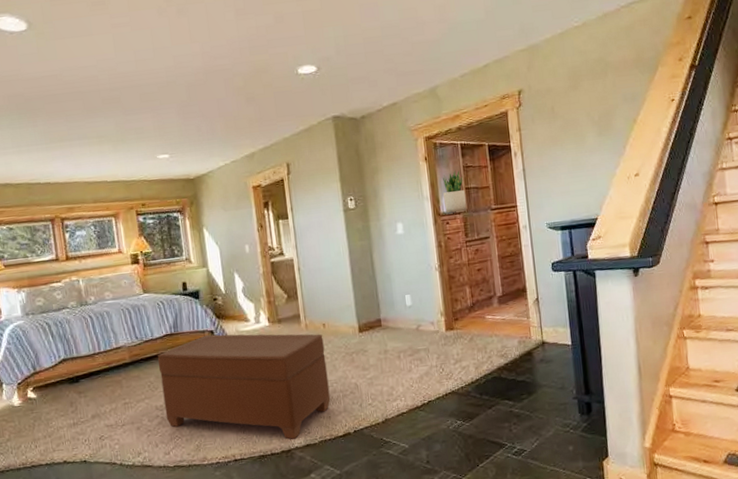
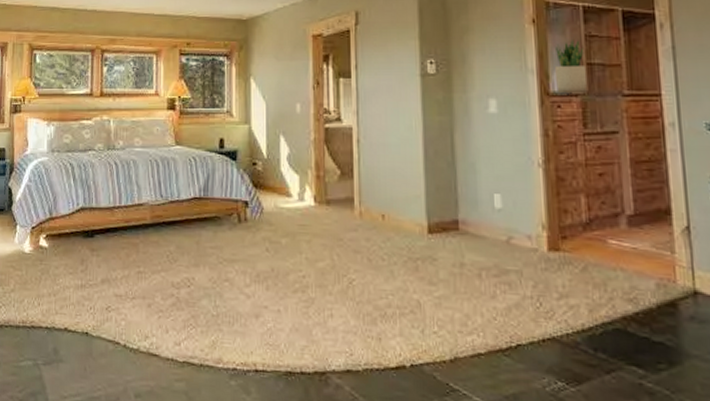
ottoman: present [157,334,331,439] -> none [181,206,383,359]

